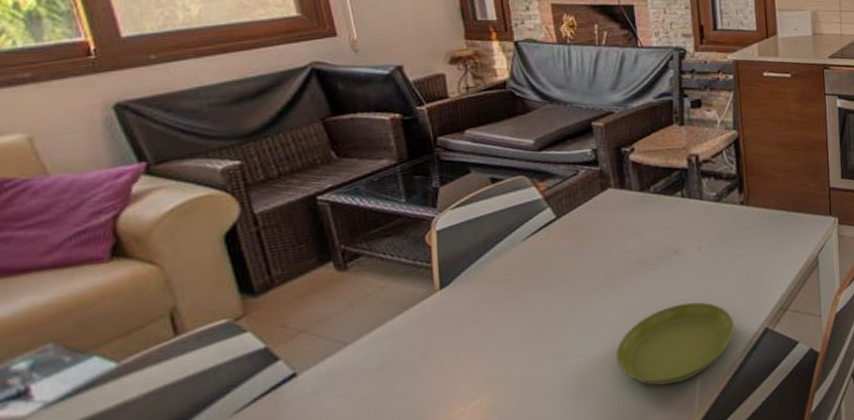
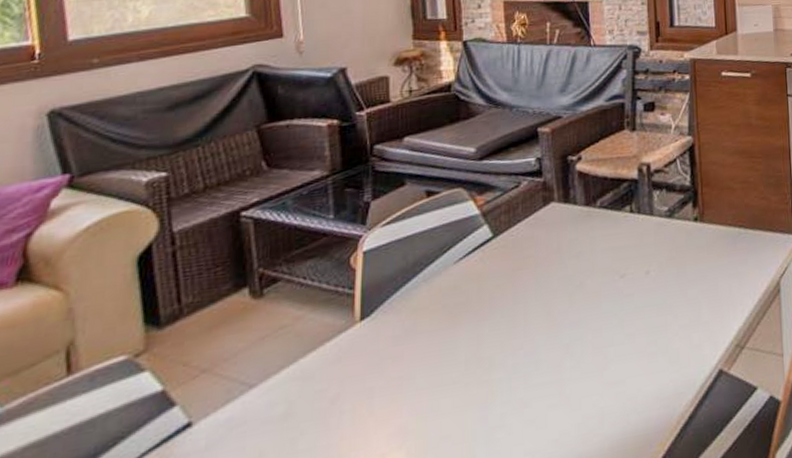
saucer: present [615,302,734,386] -> none [548,337,684,442]

